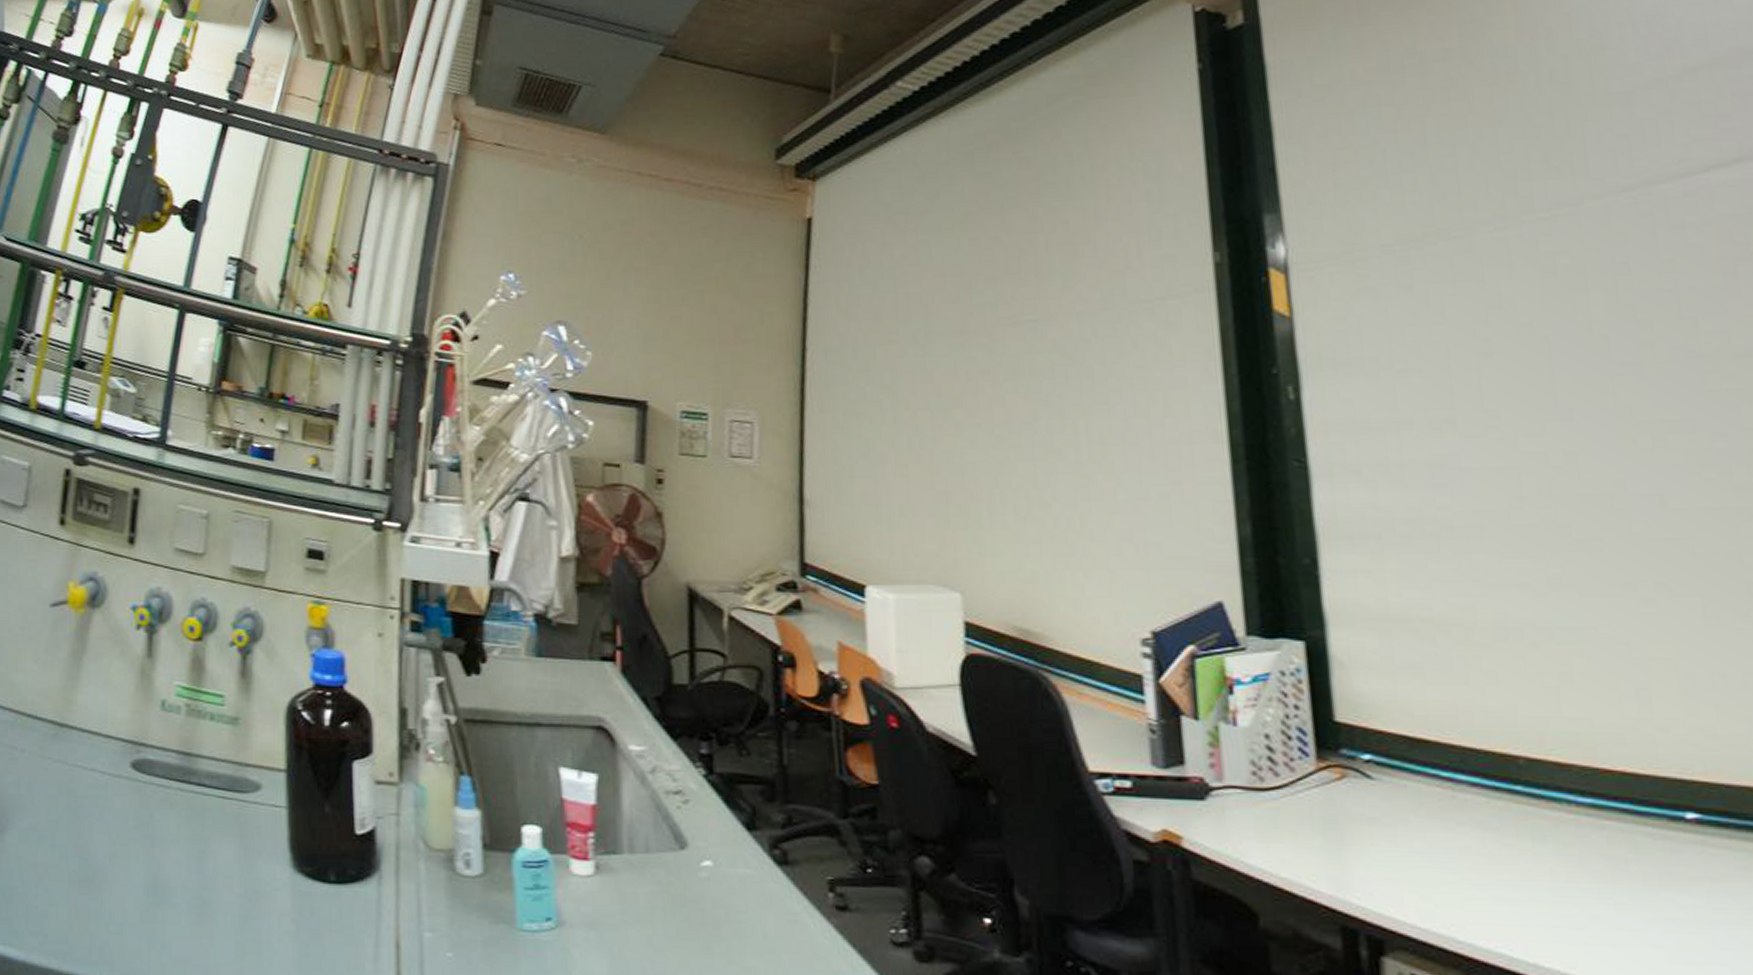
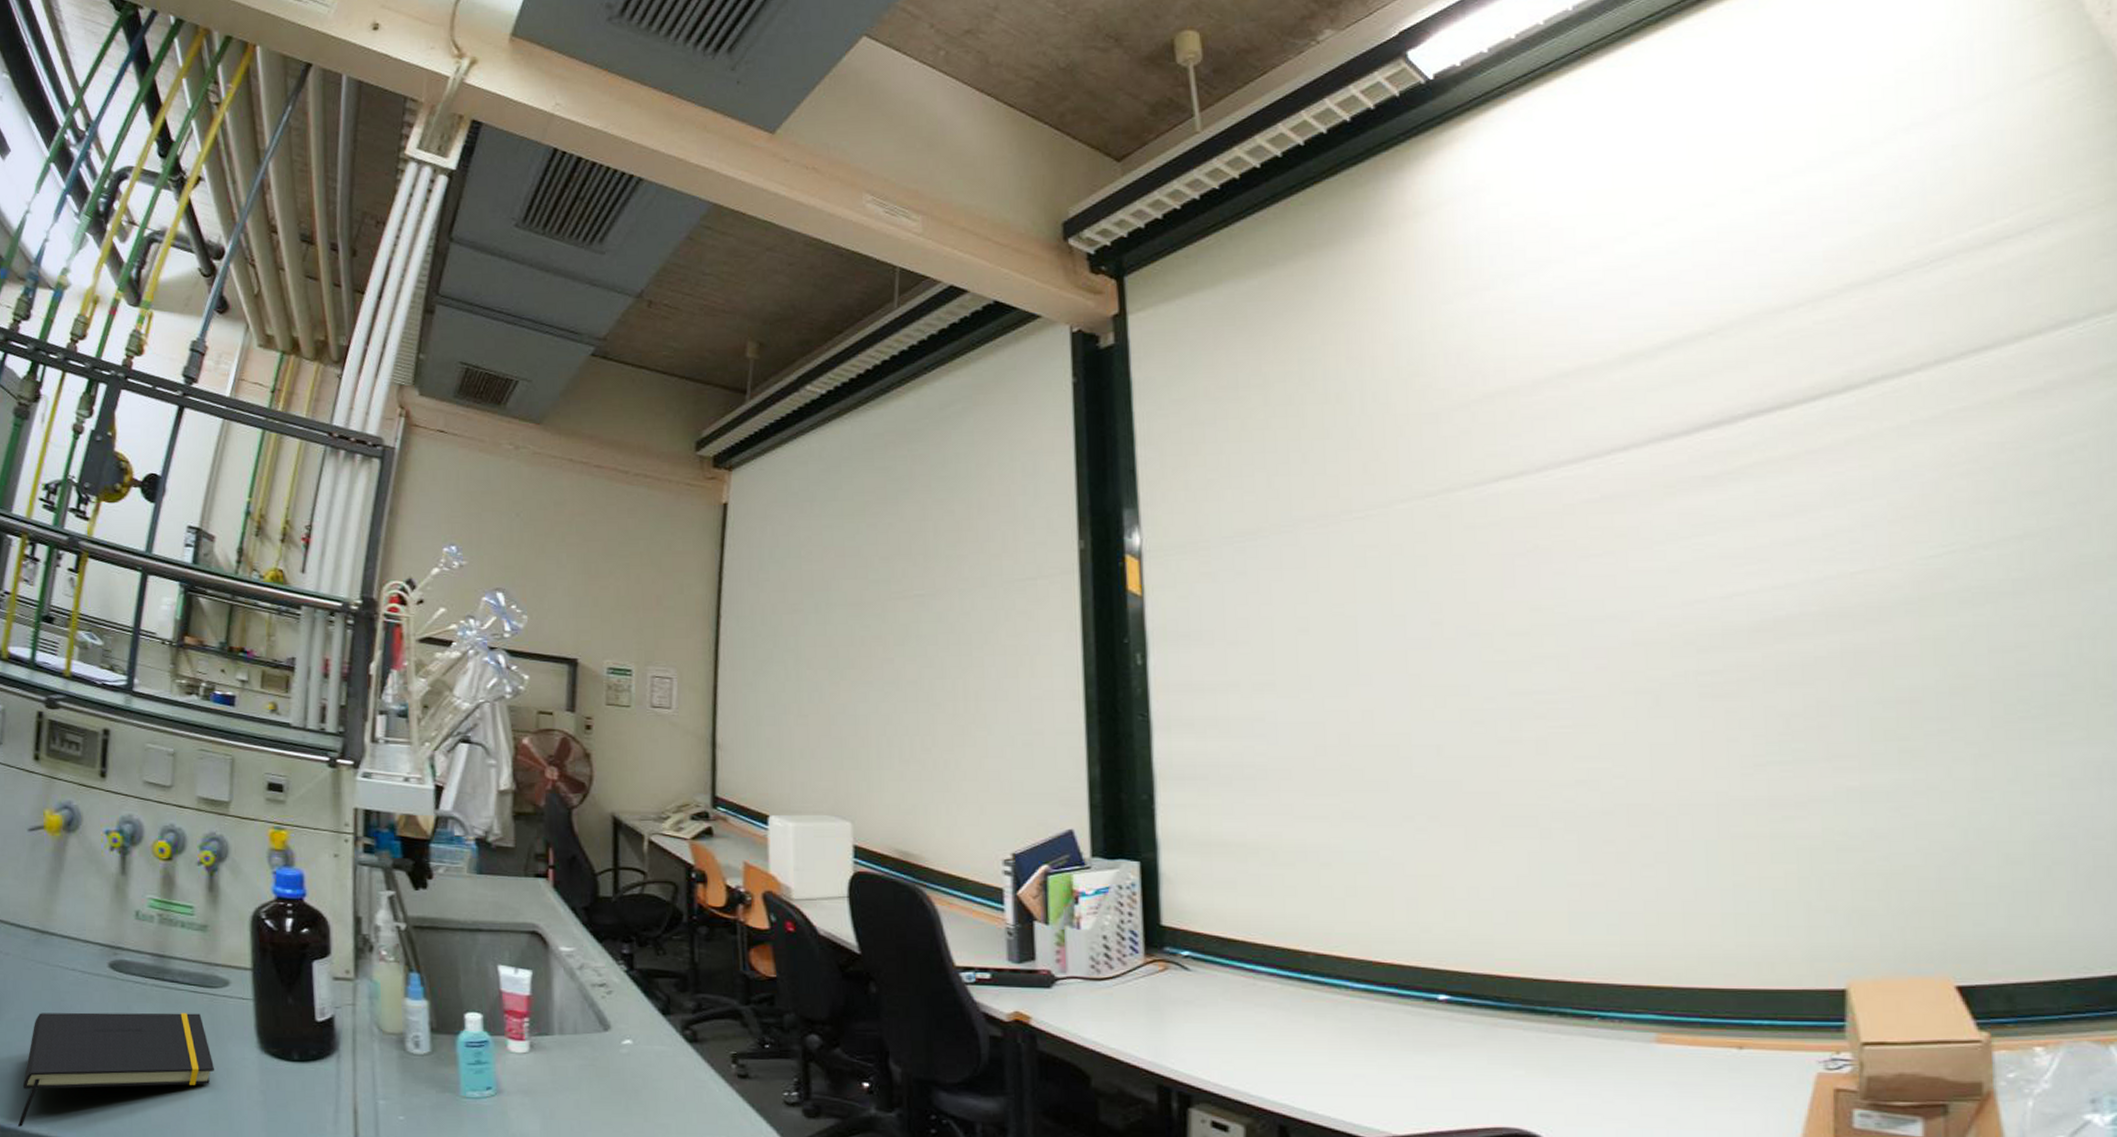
notepad: none [26,821,242,959] -> present [17,1012,214,1127]

